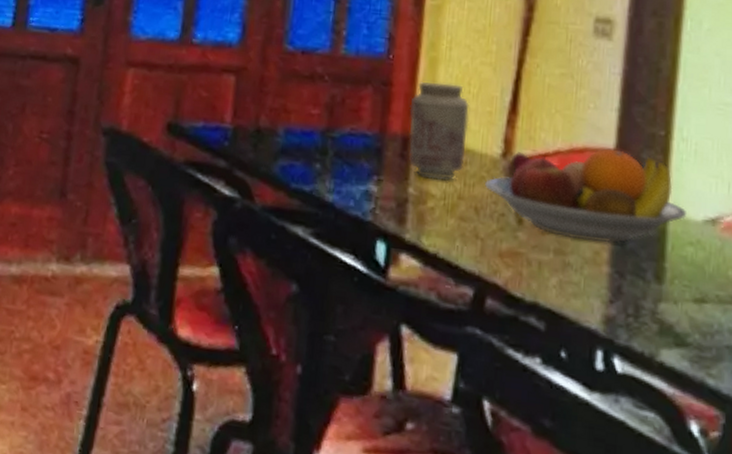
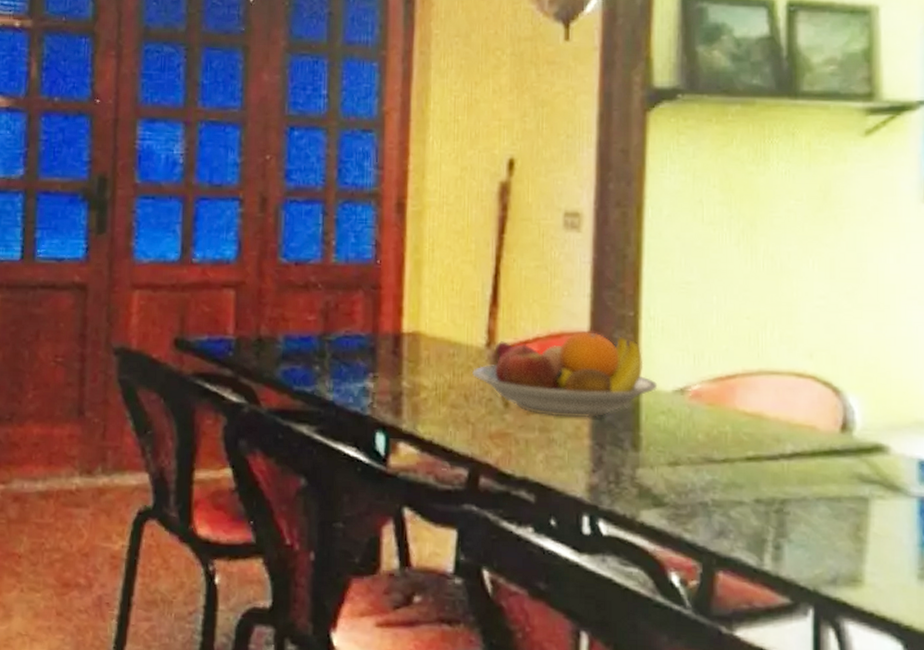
vase: present [408,81,470,180] -> none [399,282,454,372]

